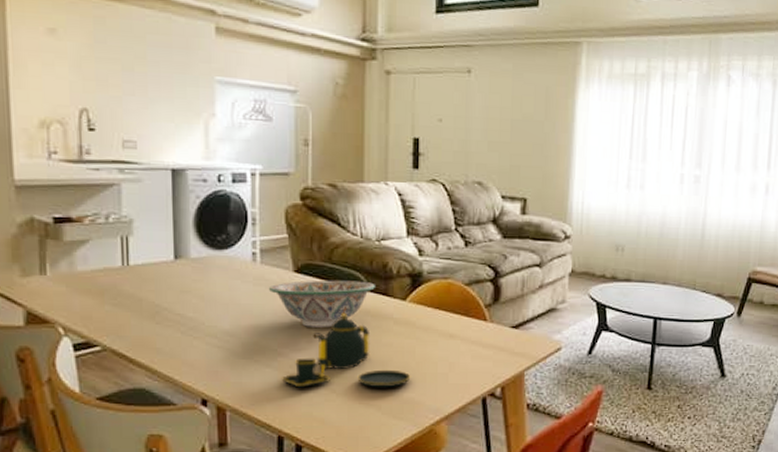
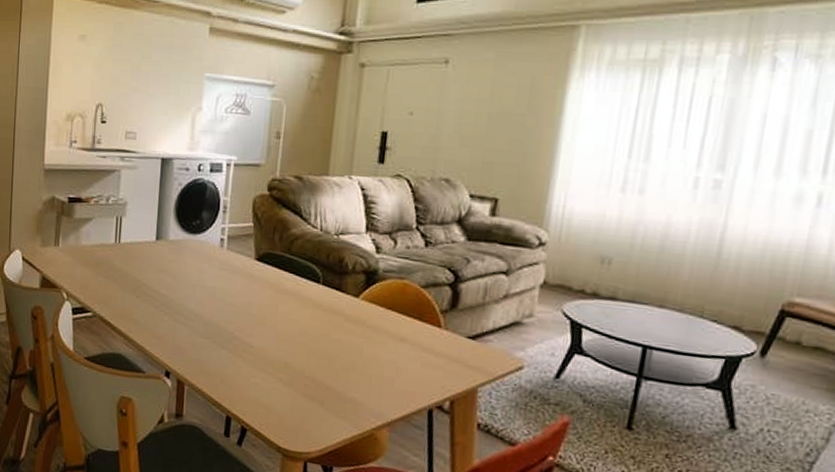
decorative bowl: present [269,280,375,327] -> none [232,269,330,317]
teapot: present [281,314,411,388] -> none [234,305,357,385]

